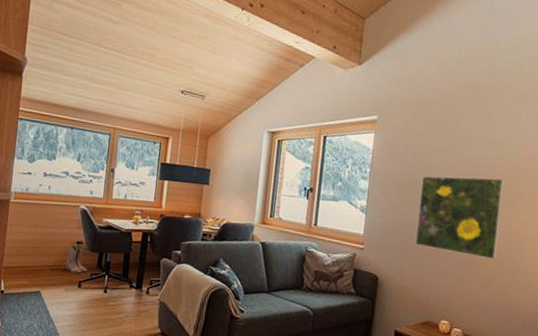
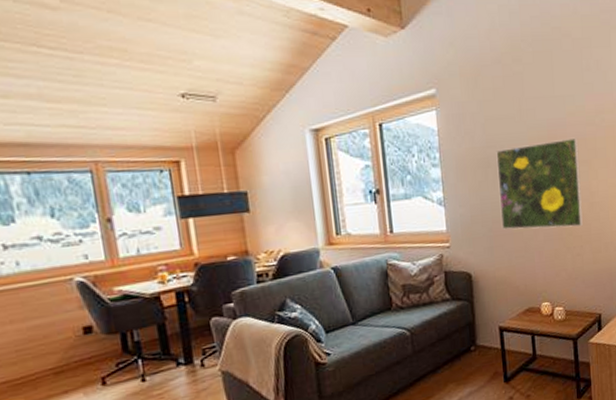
boots: present [66,243,87,273] -> none [70,327,110,370]

